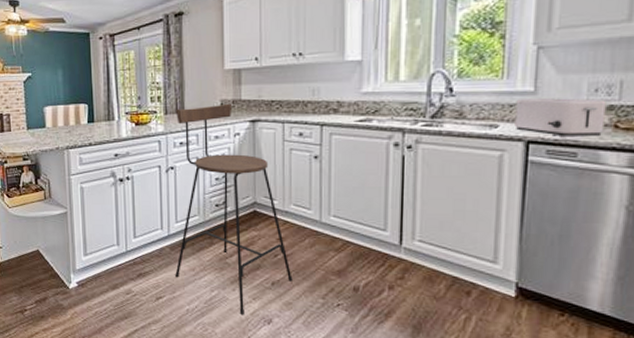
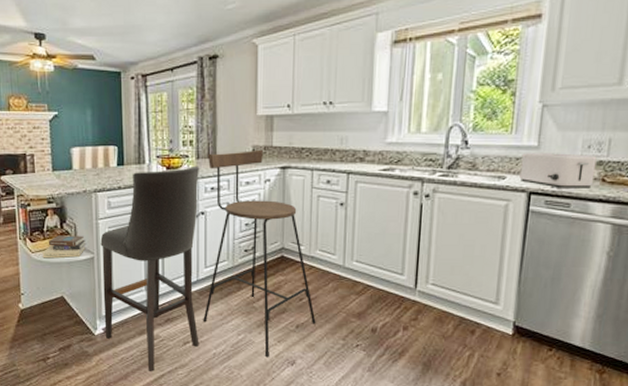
books: none [19,191,60,213] -> present [42,235,87,259]
bar stool: none [73,121,172,326] -> present [100,165,200,371]

